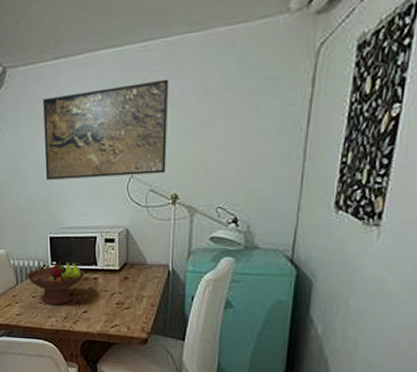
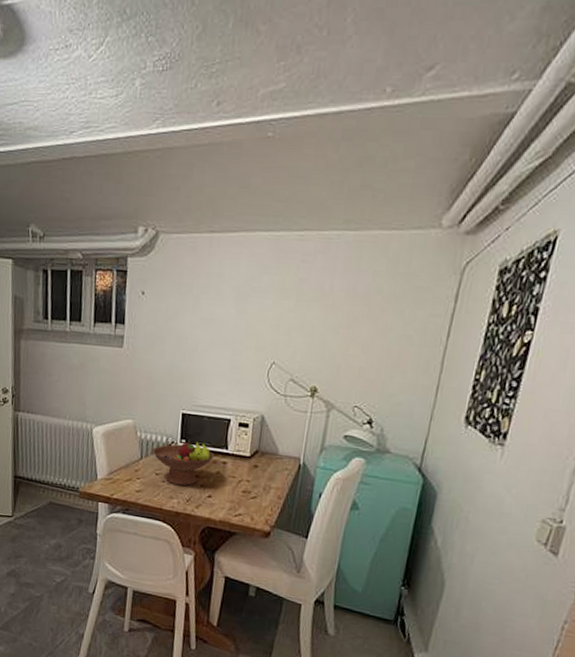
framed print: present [43,79,168,180] -> none [186,269,320,365]

